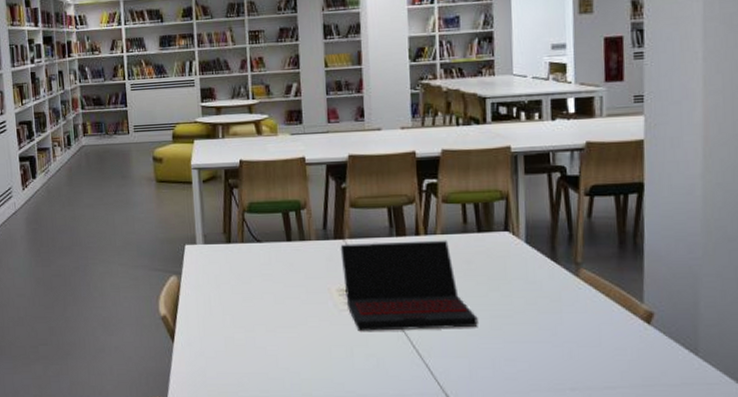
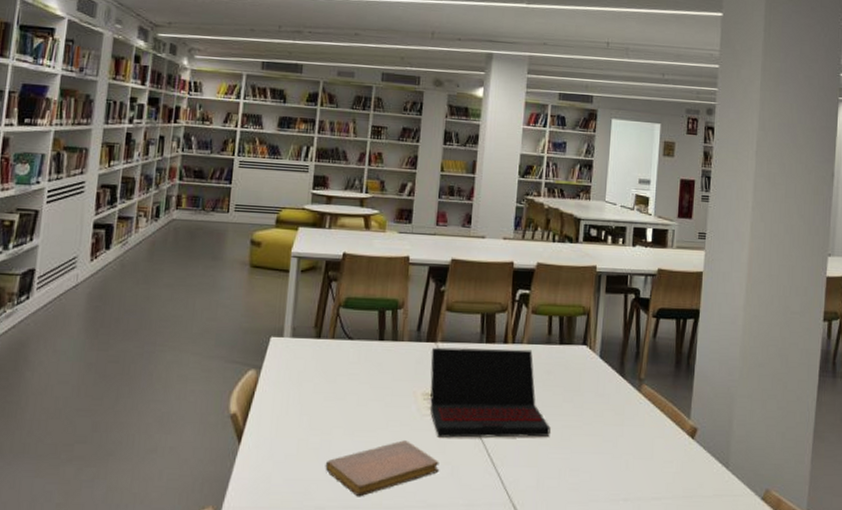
notebook: none [253,335,364,388] -> present [325,440,439,497]

